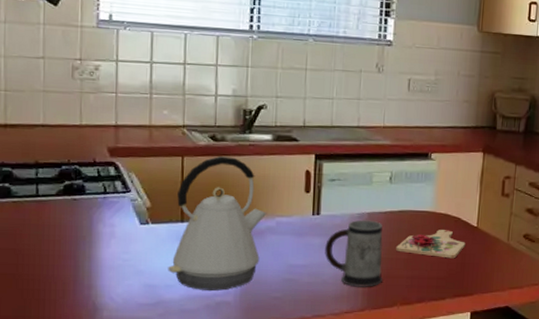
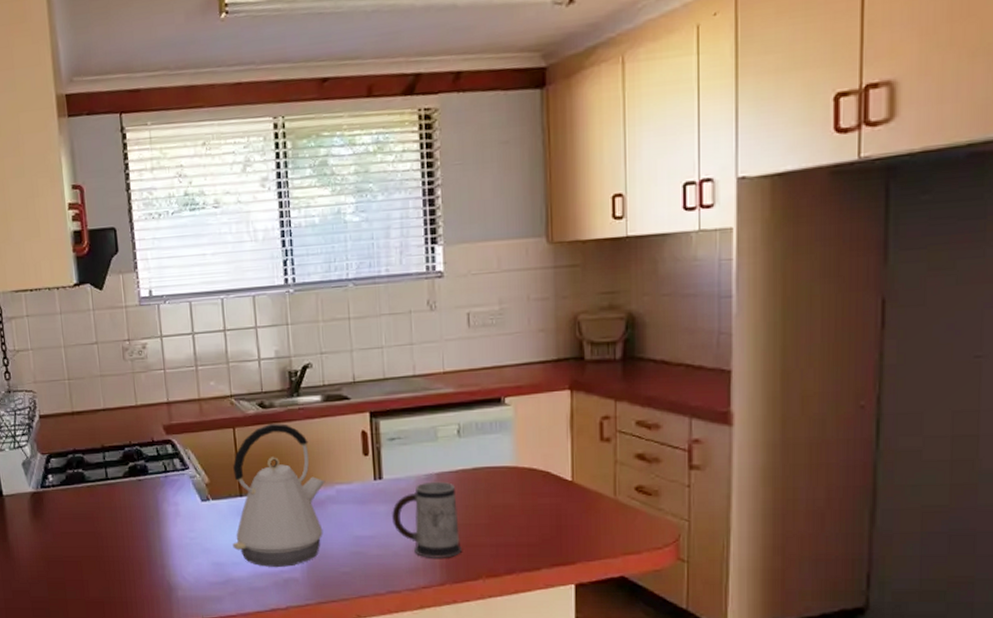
cutting board: present [395,230,466,259] -> none [473,487,560,521]

